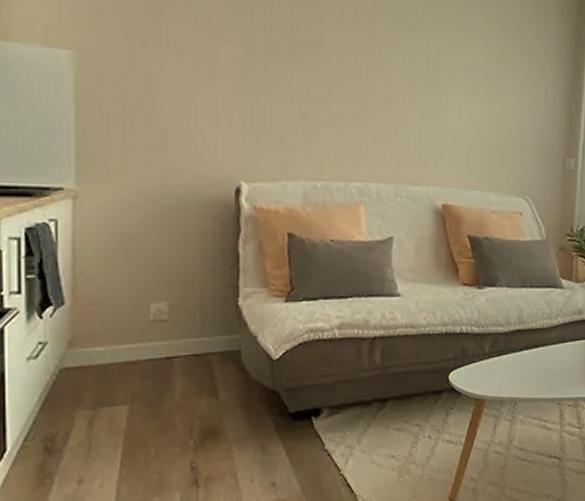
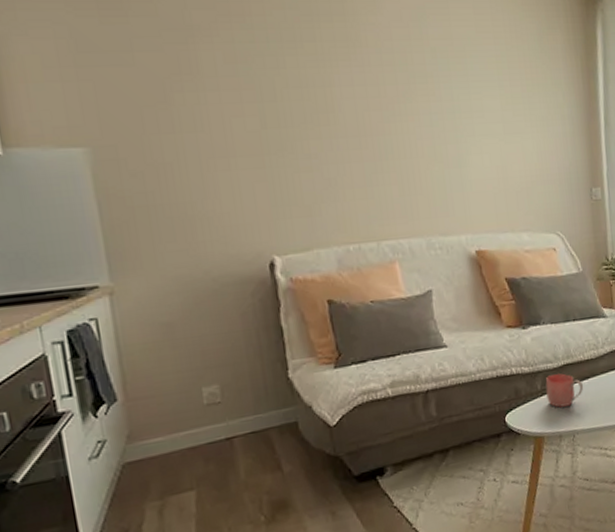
mug: none [493,339,532,373] -> present [545,373,584,408]

